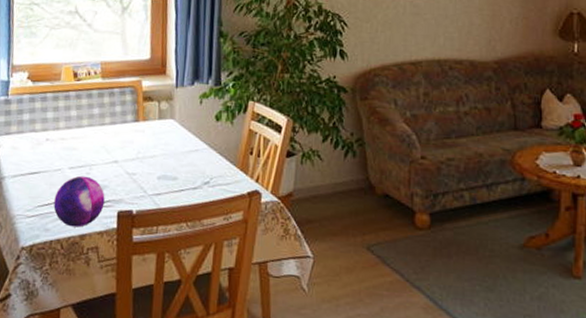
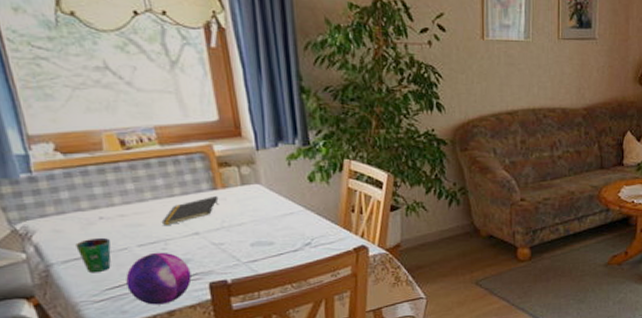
cup: none [24,157,50,189] -> present [76,237,111,272]
notepad: none [90,127,139,152] -> present [161,195,219,226]

